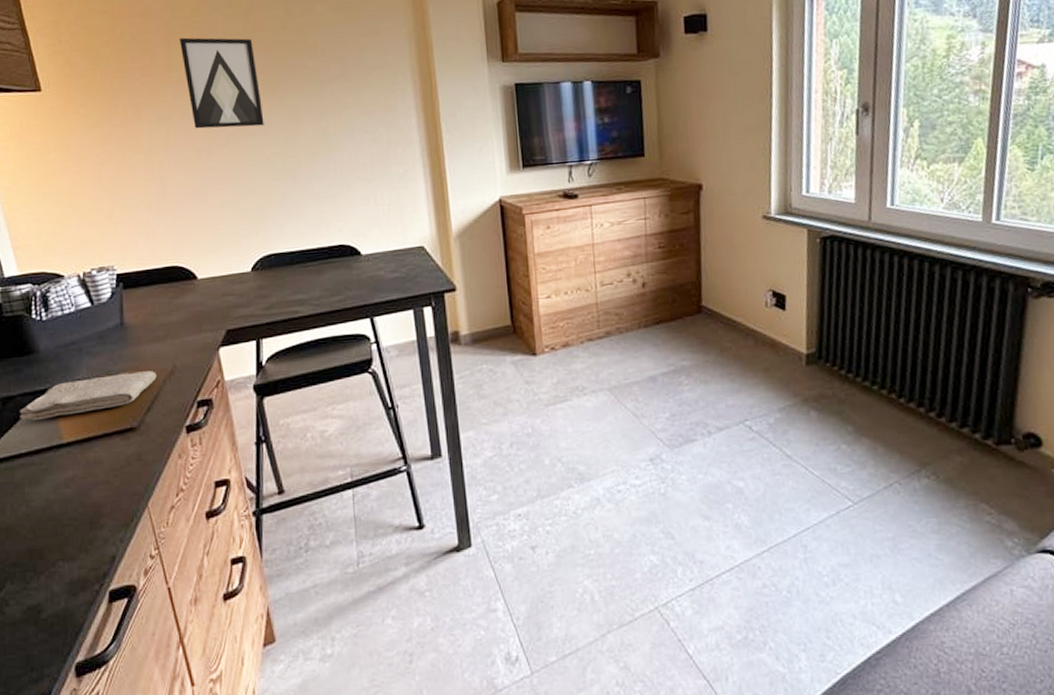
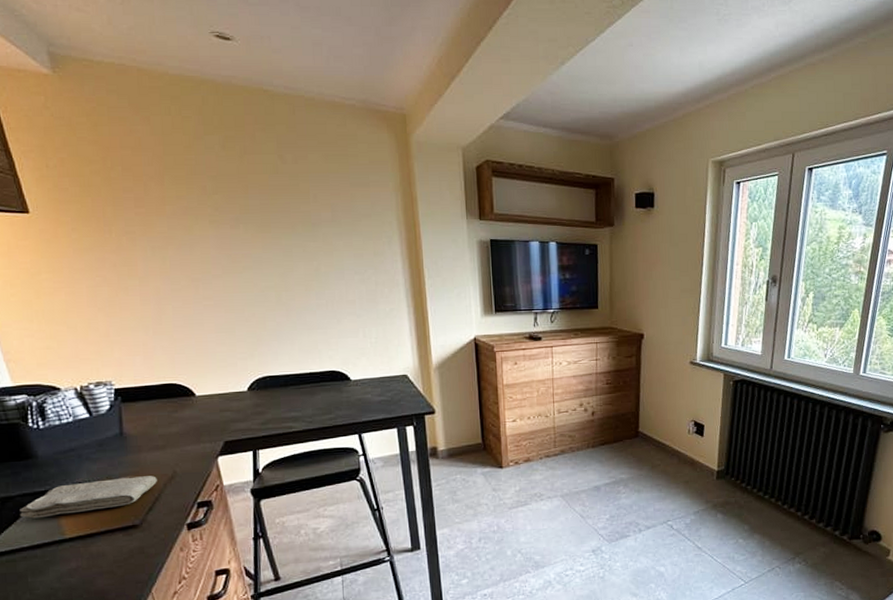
wall art: present [180,37,266,129] -> none [173,173,260,261]

